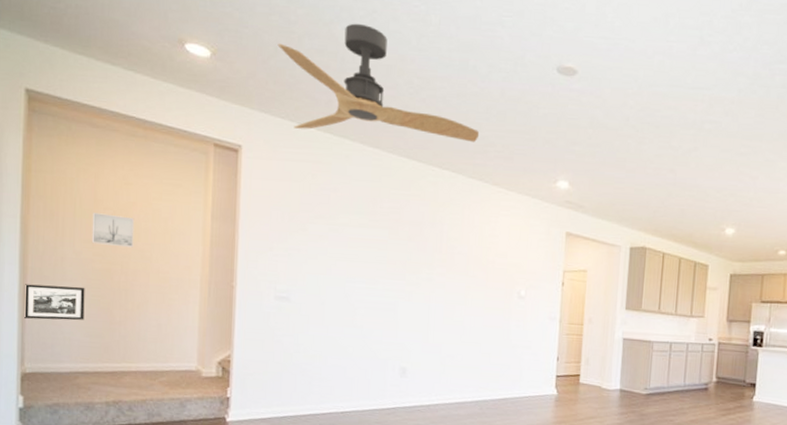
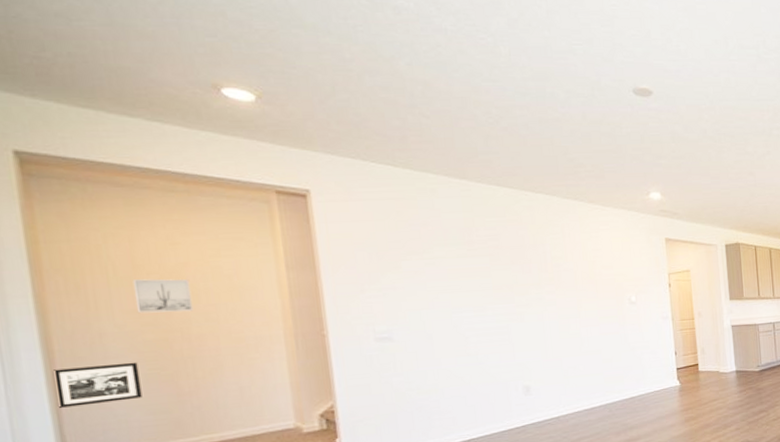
ceiling fan: present [277,23,480,143] -> none [334,58,568,167]

